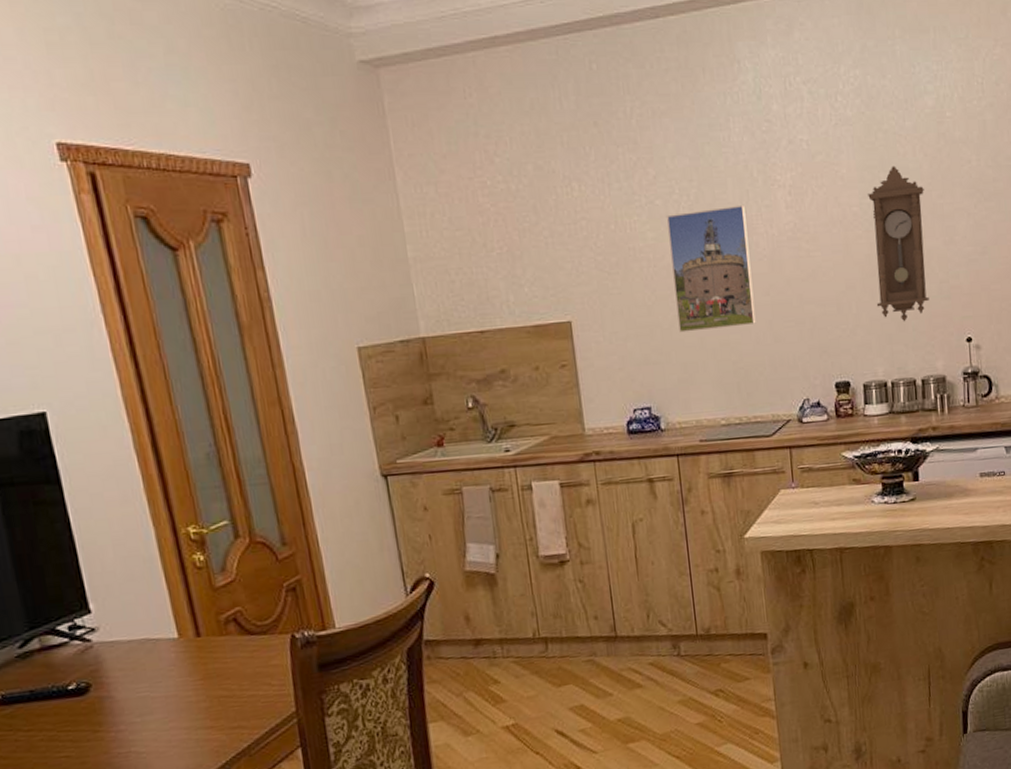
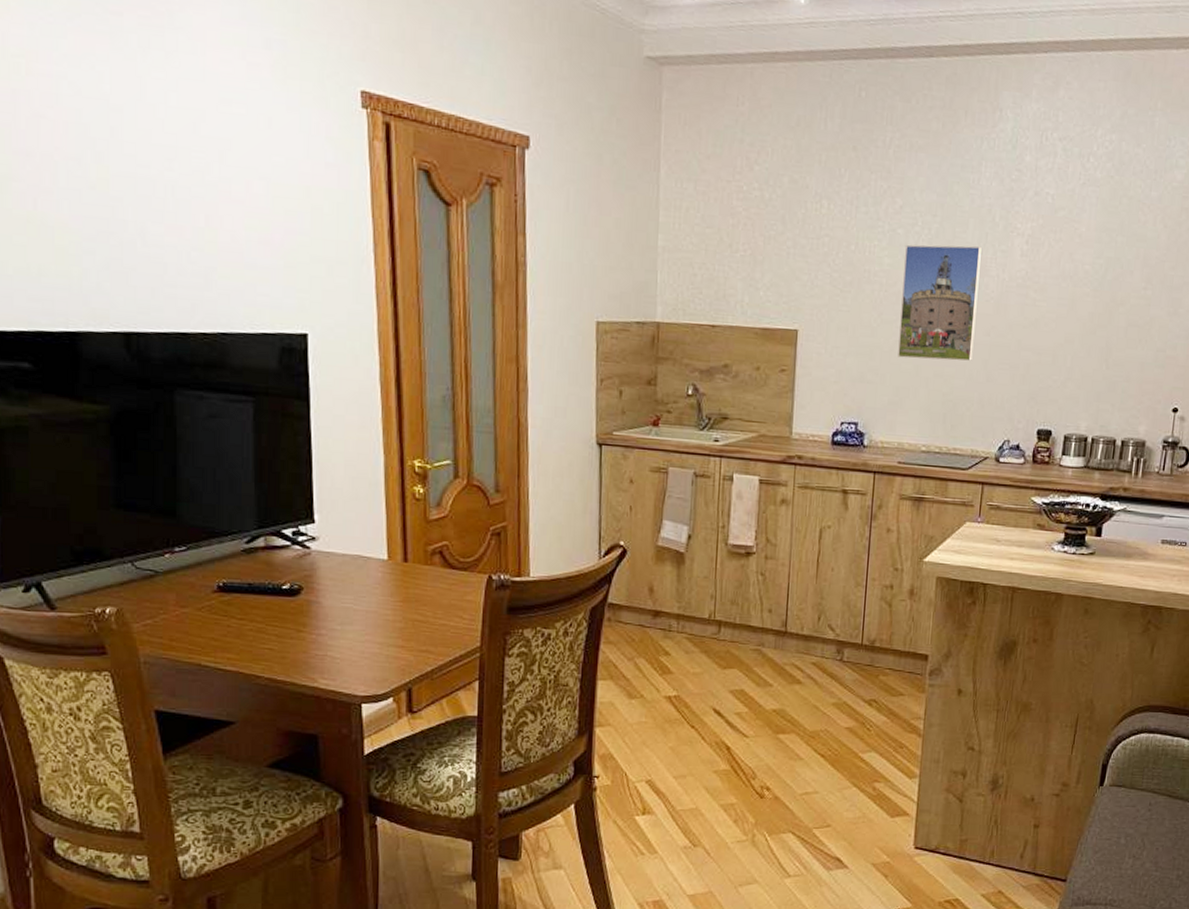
pendulum clock: present [868,165,929,322] -> none [1091,231,1158,383]

